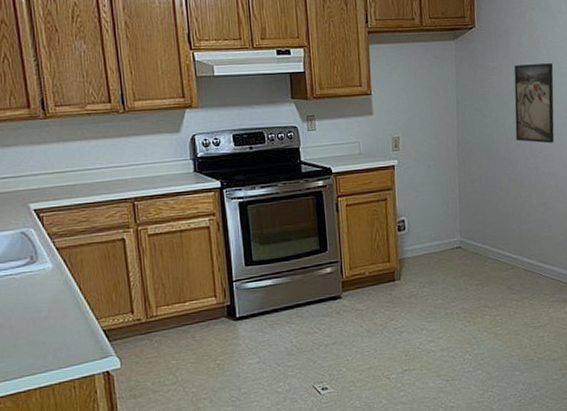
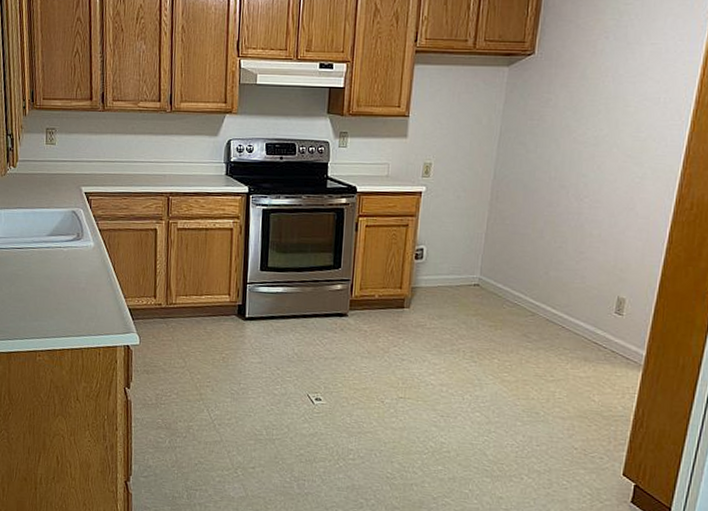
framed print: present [514,63,555,144] -> none [560,99,620,188]

